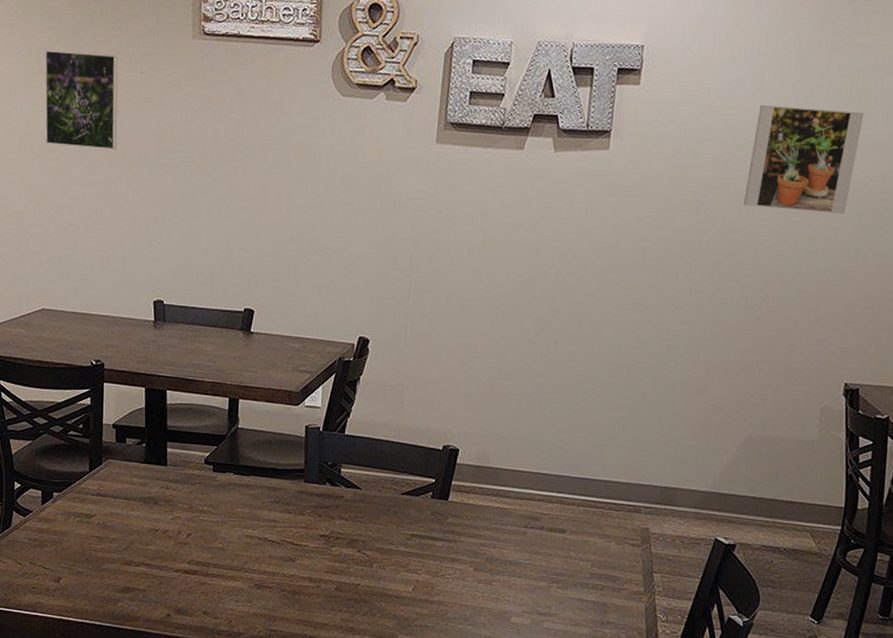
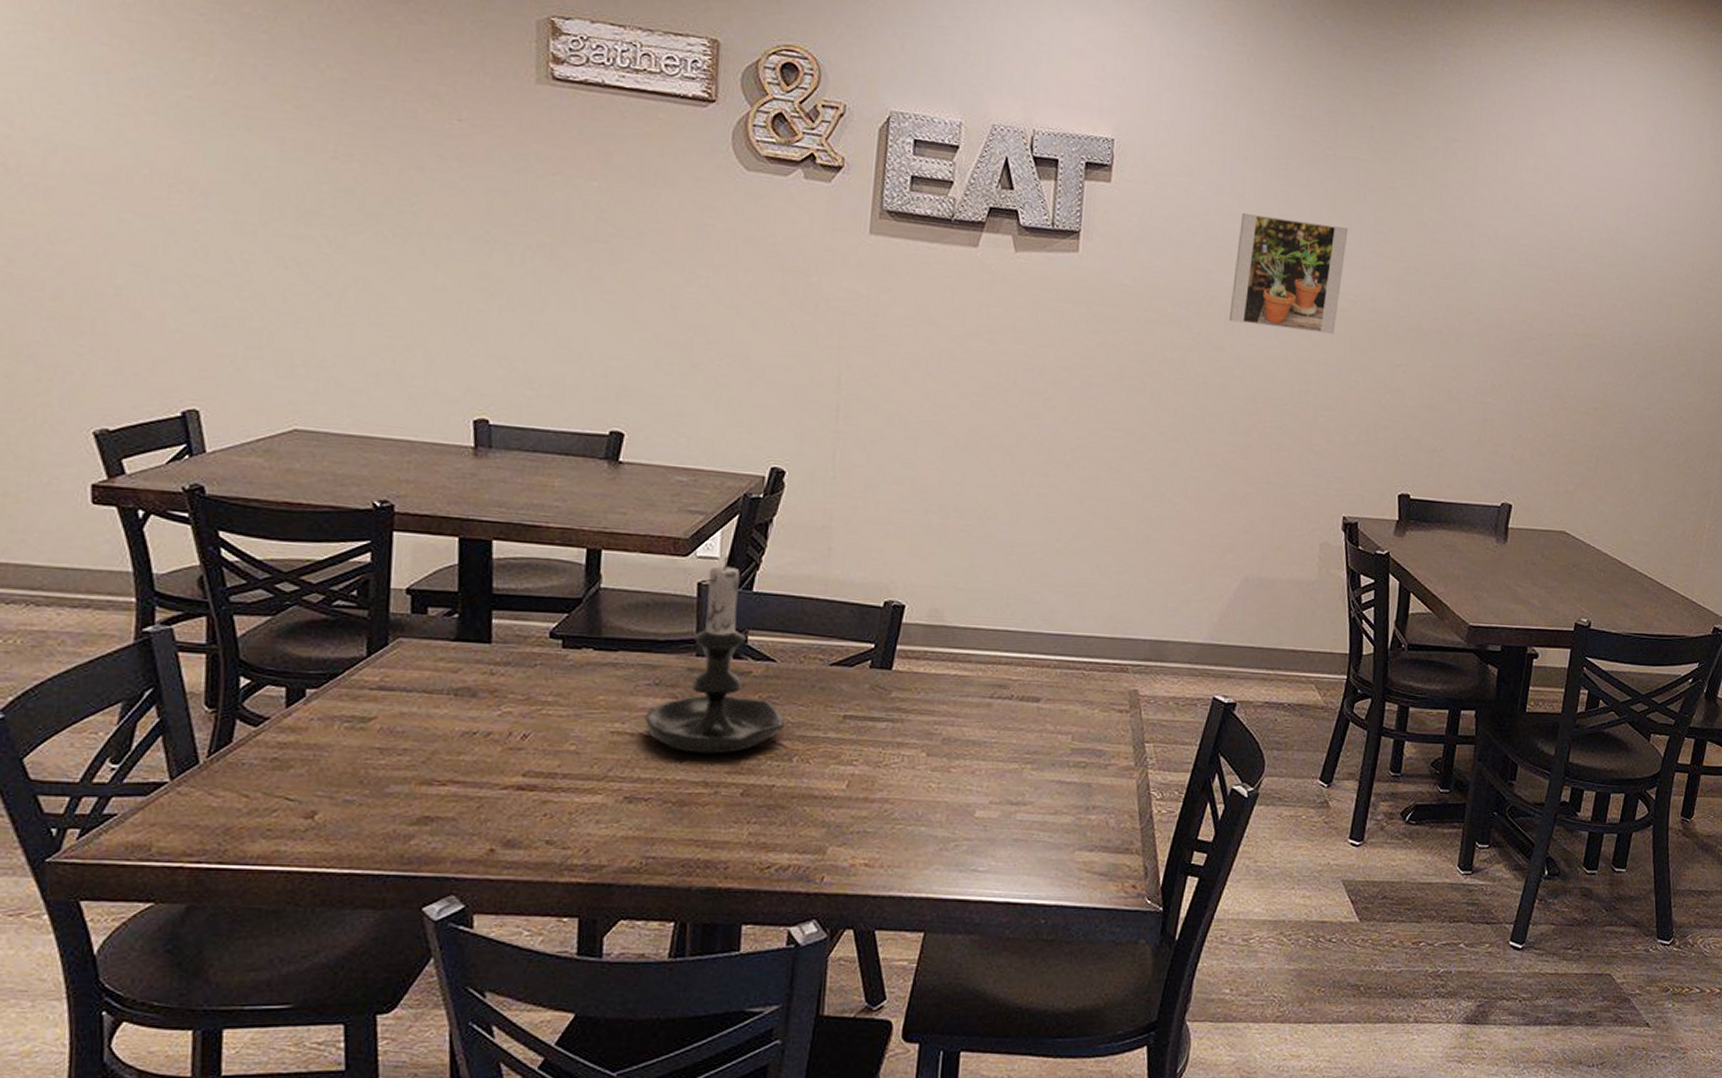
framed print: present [45,50,118,150] -> none [305,79,424,218]
candle holder: none [268,406,367,557] -> present [644,556,785,754]

